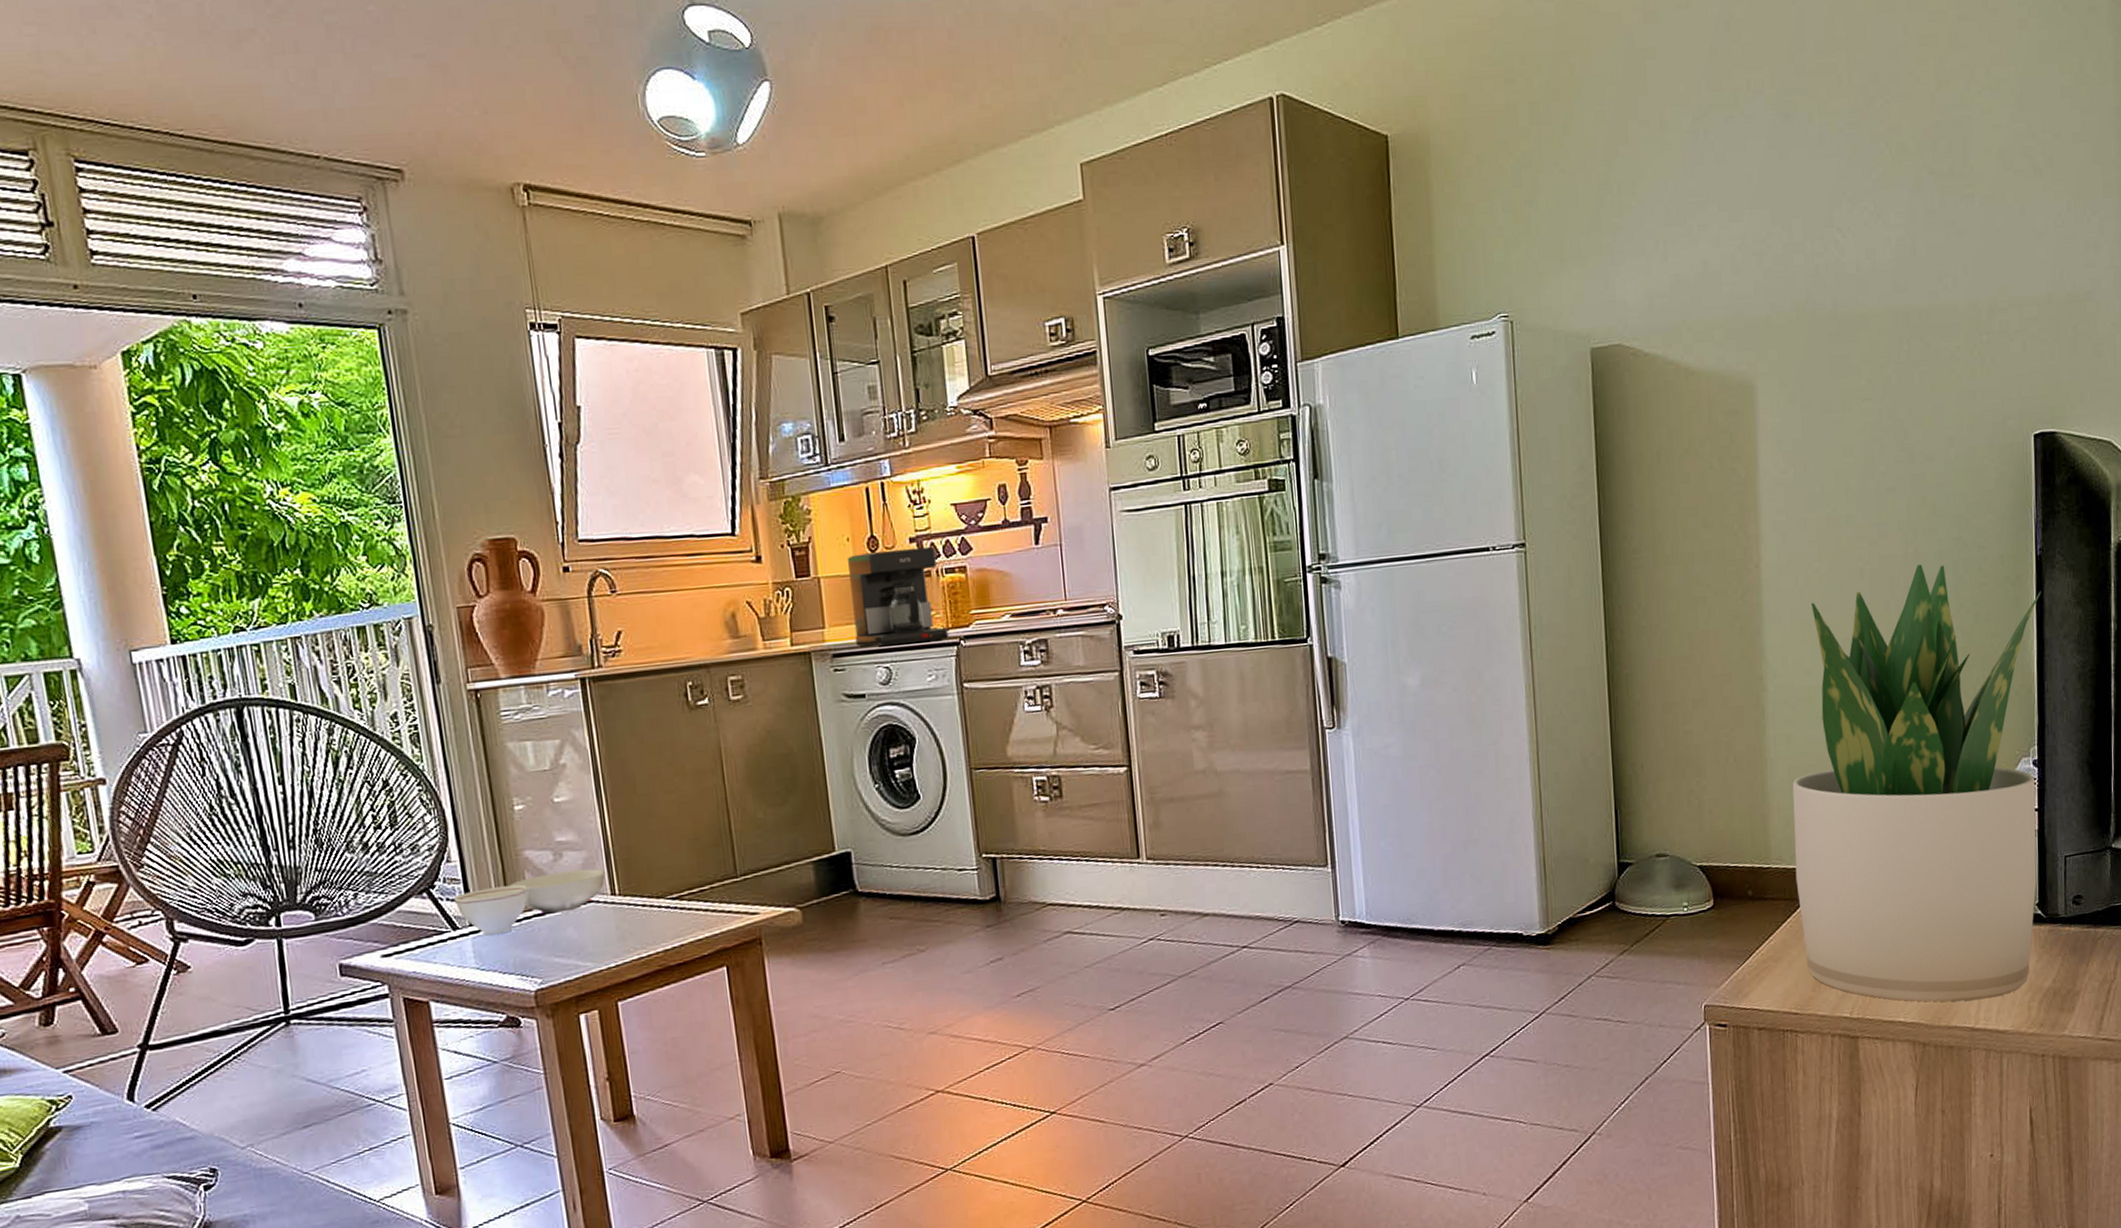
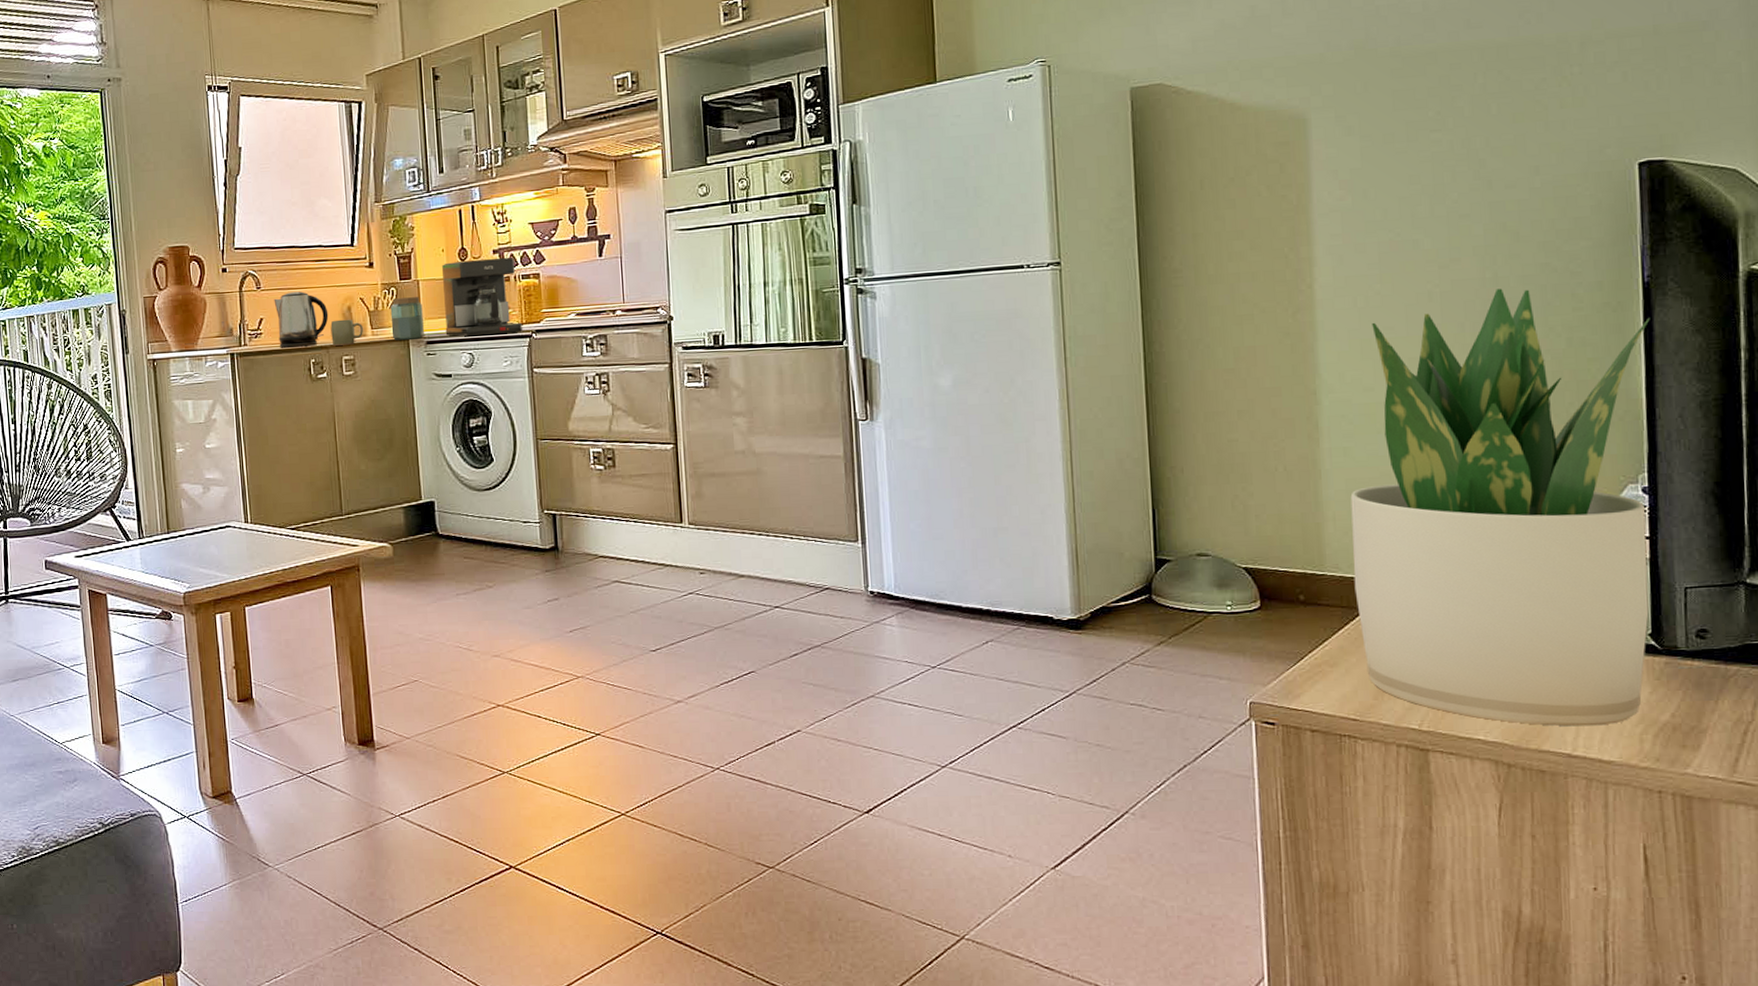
bowl: present [453,884,529,937] -> none [128,509,184,548]
bowl: present [509,868,606,915] -> none [169,501,241,534]
kettle: none [634,595,708,670] -> present [274,291,329,349]
mug: none [710,628,753,664] -> present [330,319,363,346]
peanut butter: none [785,598,830,656] -> present [390,297,424,342]

